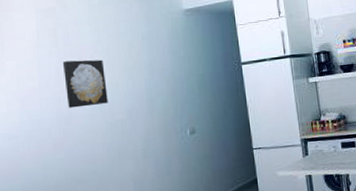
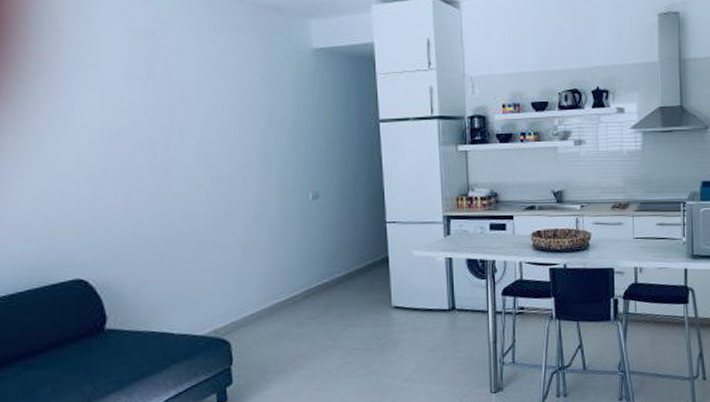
wall art: present [62,59,108,108] -> none [159,98,215,156]

